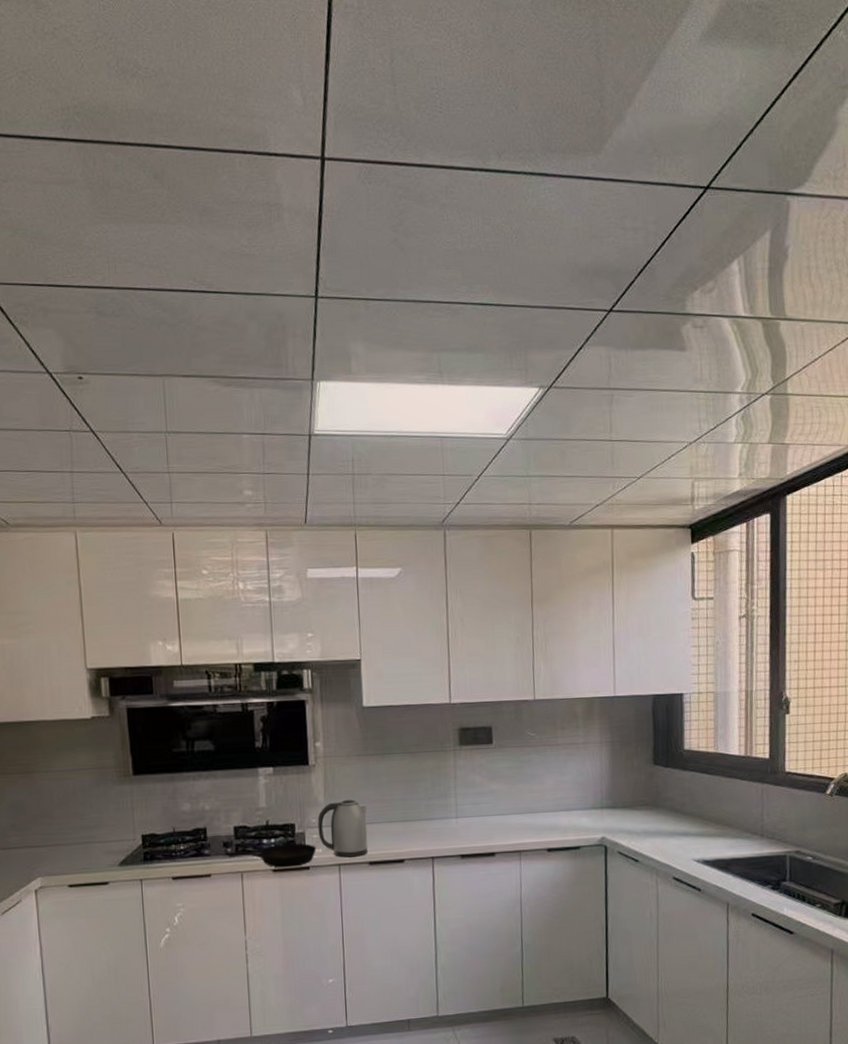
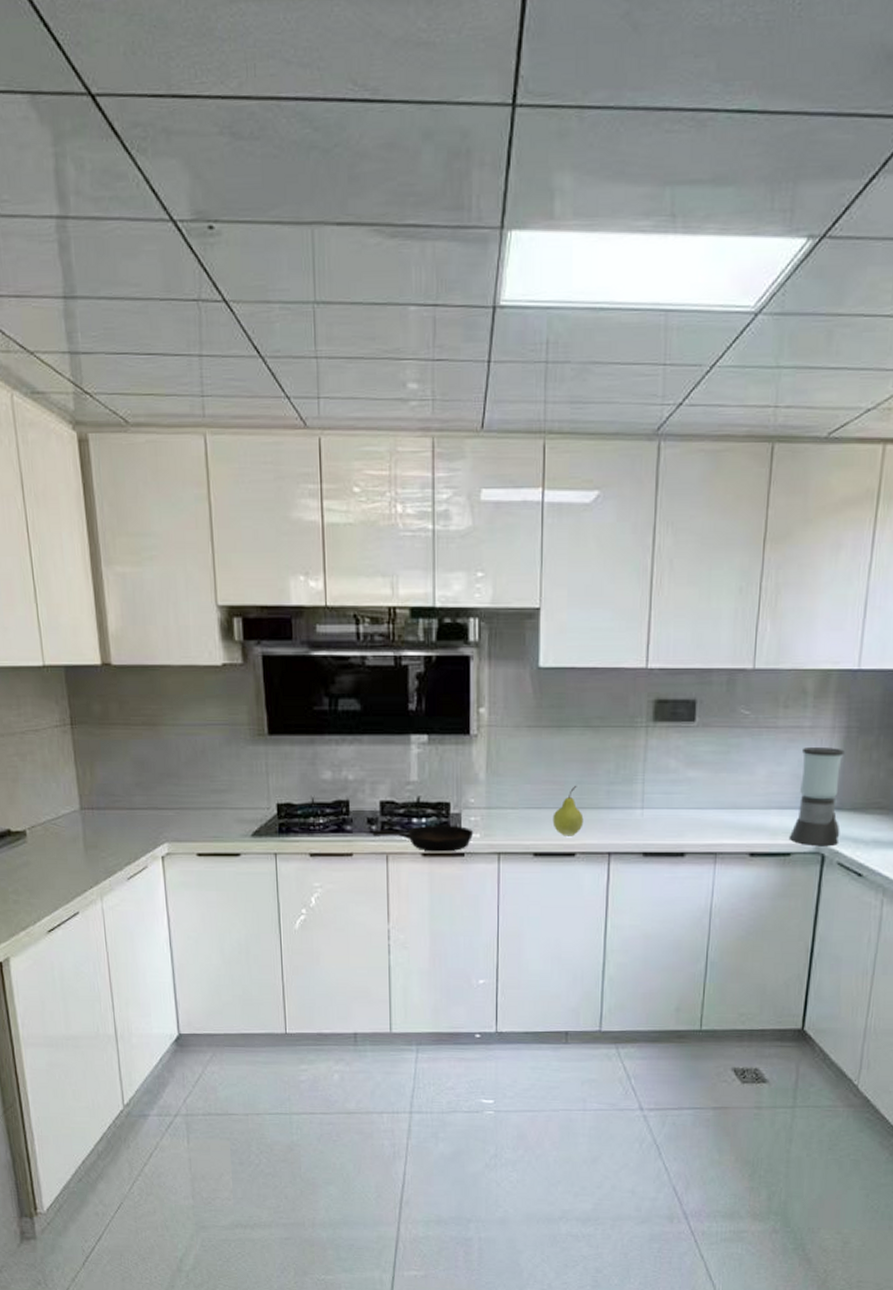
kettle: present [317,799,368,858] -> none [477,777,536,846]
fruit: none [383,801,409,846] -> present [552,785,584,836]
blender: none [577,758,617,839] -> present [789,748,844,847]

